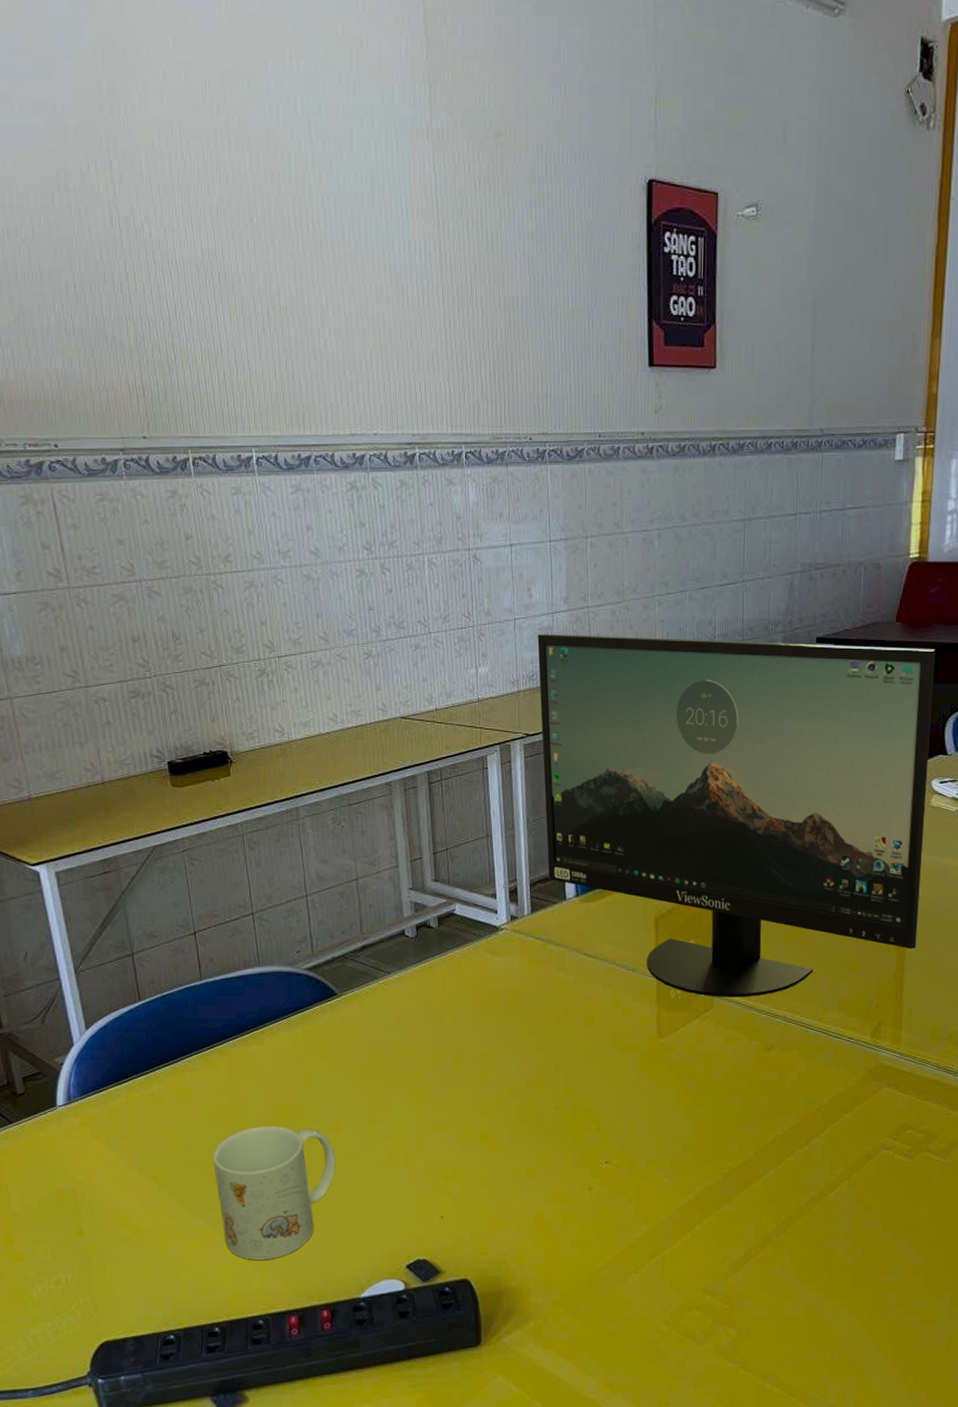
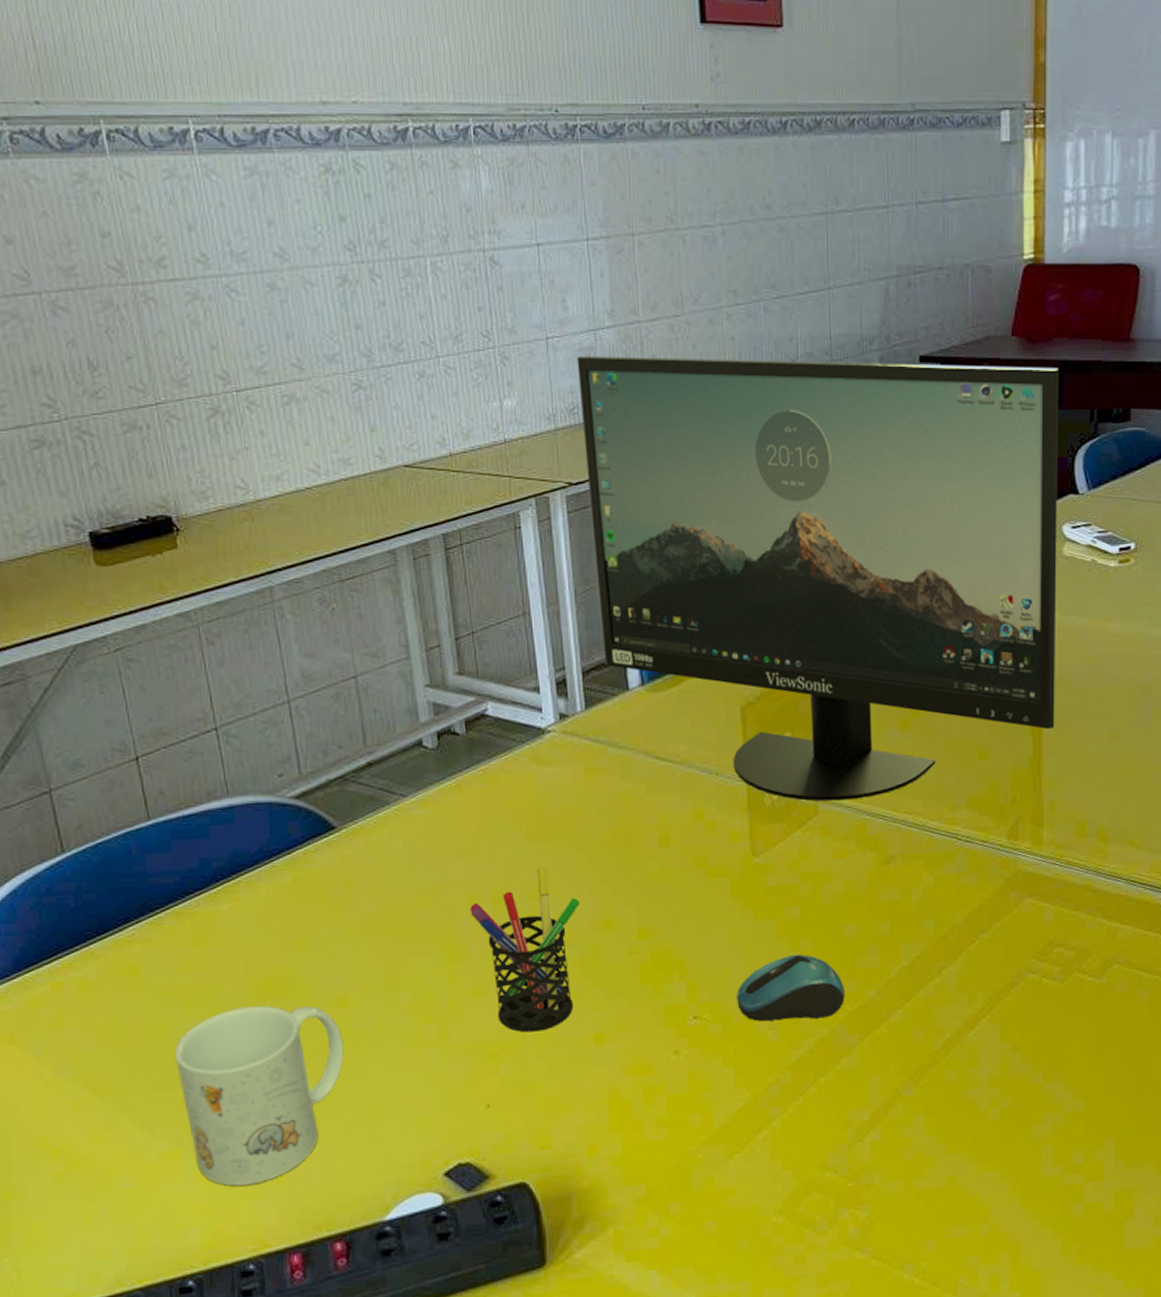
pen holder: none [435,1035,520,1163] -> present [469,867,580,1033]
computer mouse: none [640,1118,728,1171] -> present [737,954,845,1022]

